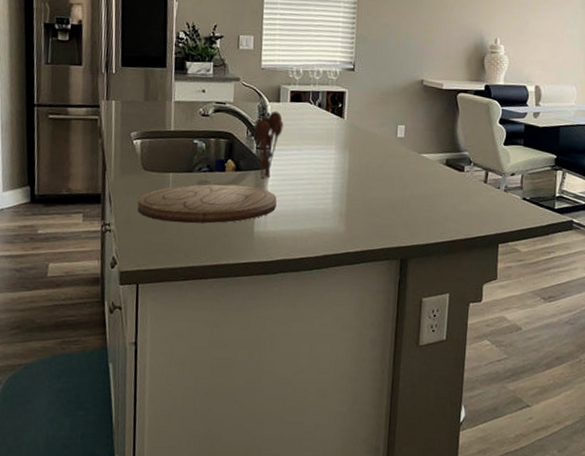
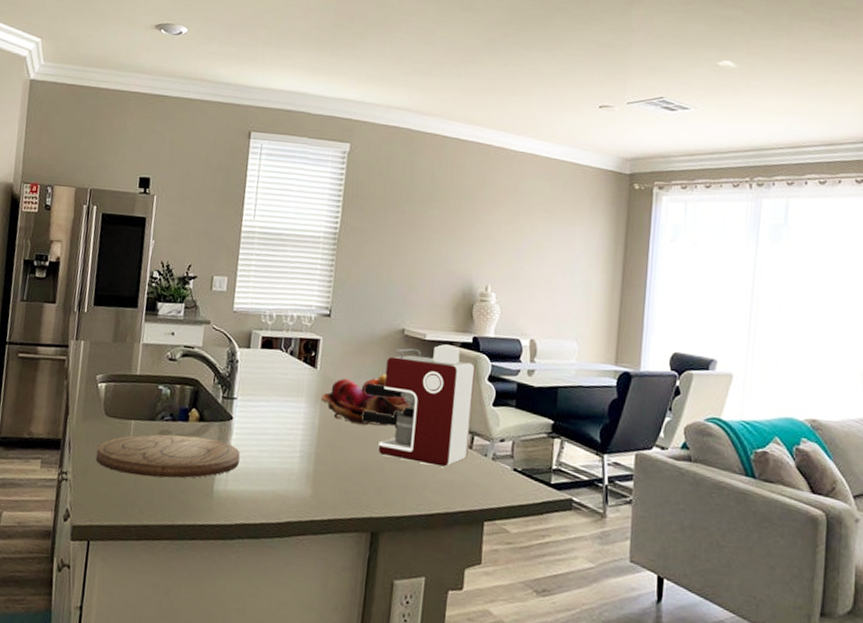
utensil holder: present [253,111,284,178] -> none [220,357,253,431]
fruit basket: none [350,121,435,167] -> present [321,374,415,426]
coffee maker: none [388,92,488,200] -> present [362,344,476,467]

